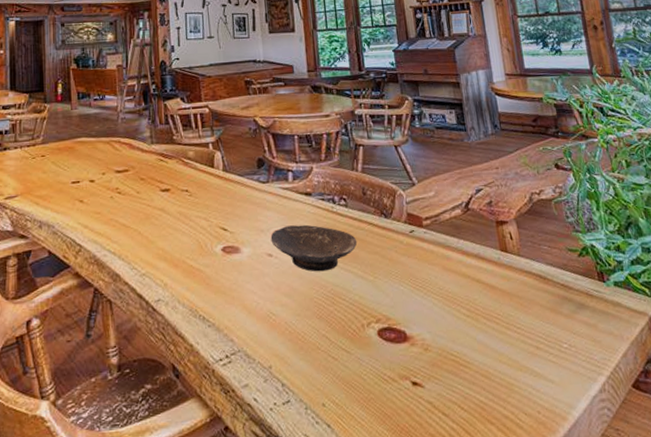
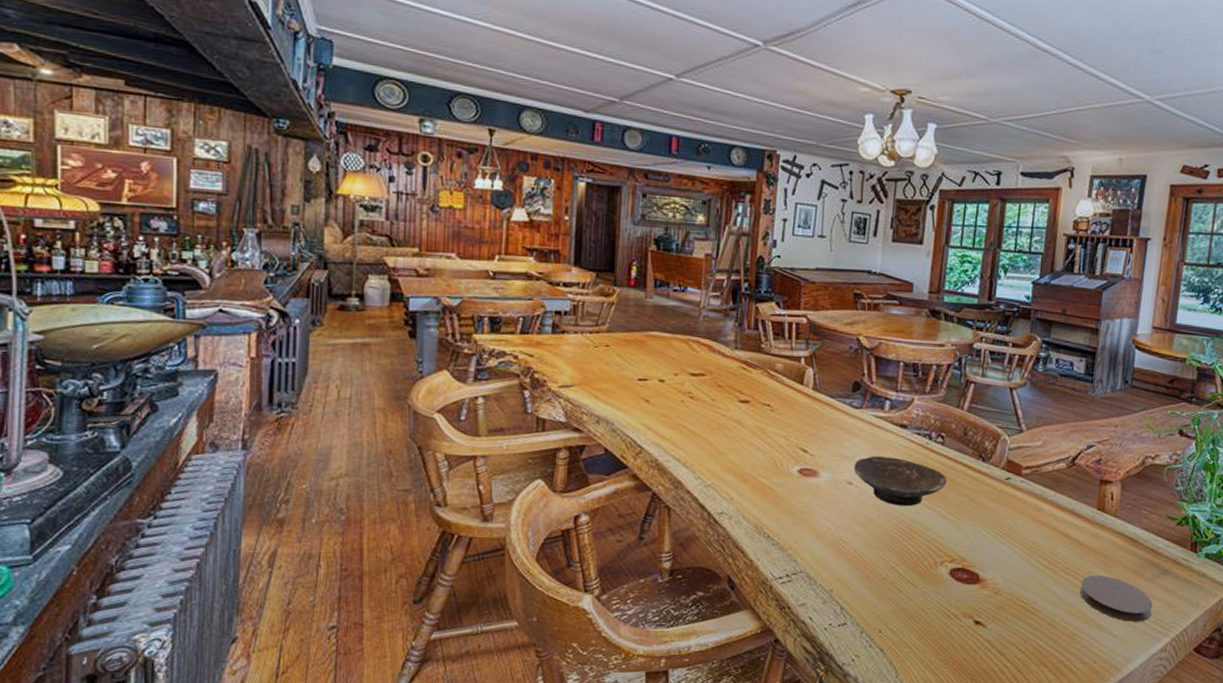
coaster: none [504,317,581,364] -> present [1080,575,1154,622]

